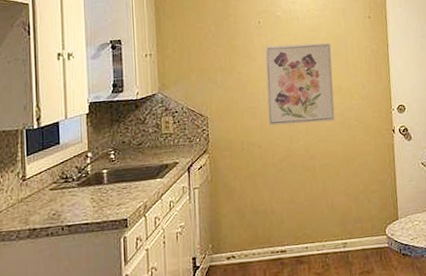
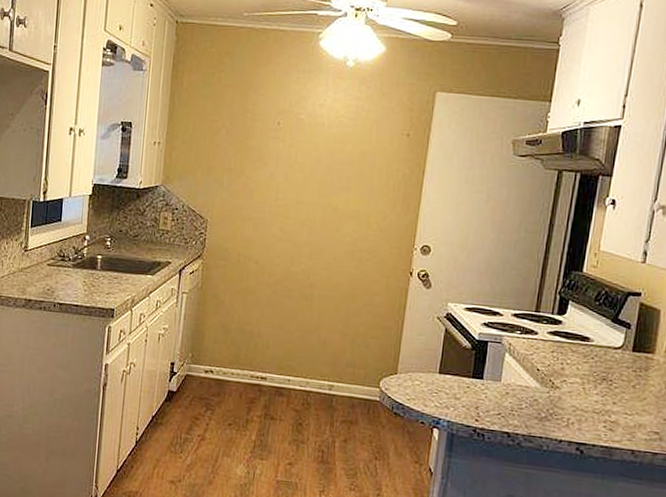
wall art: present [265,43,335,126] -> none [271,152,357,249]

